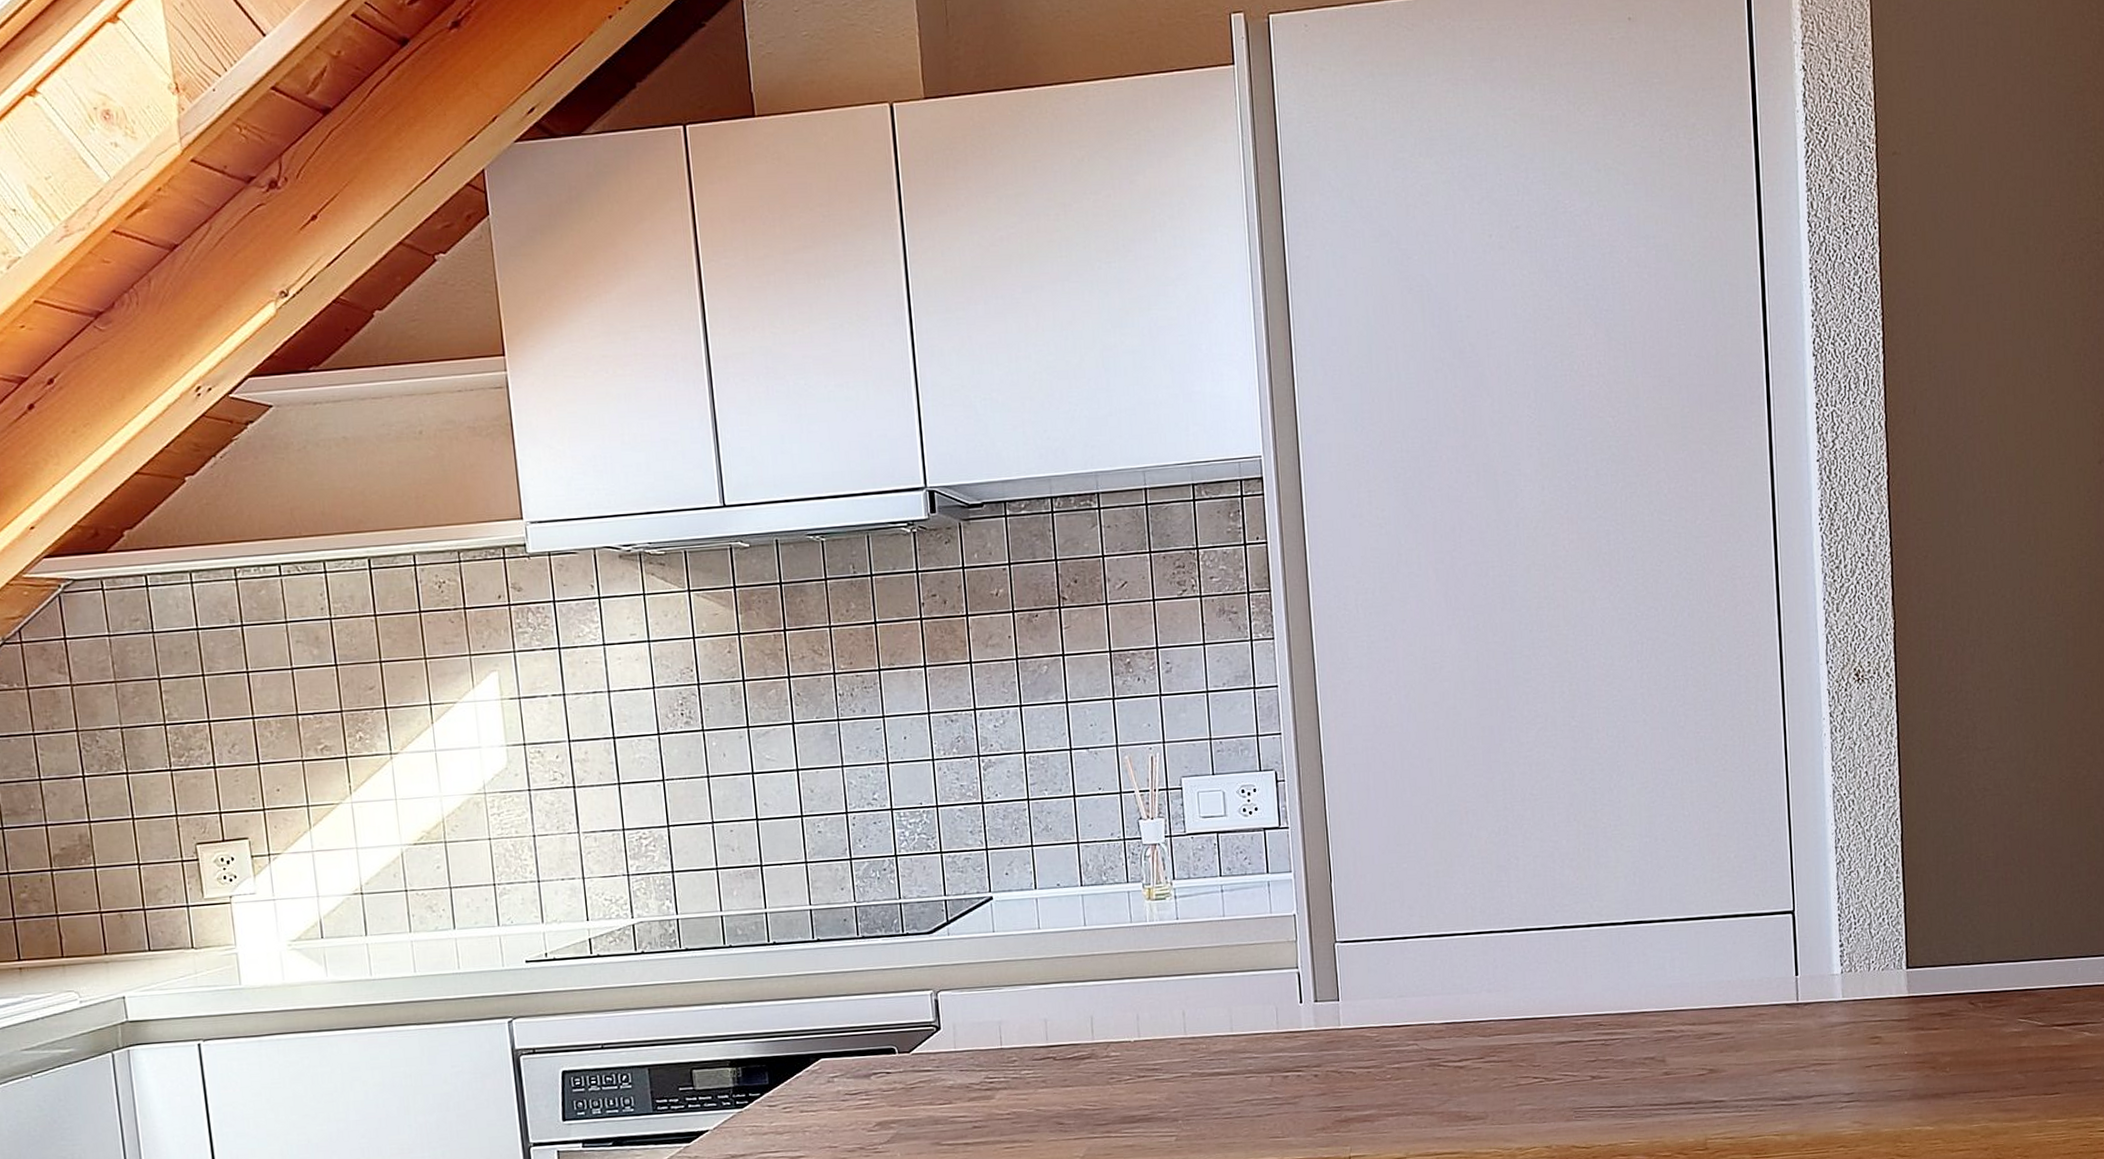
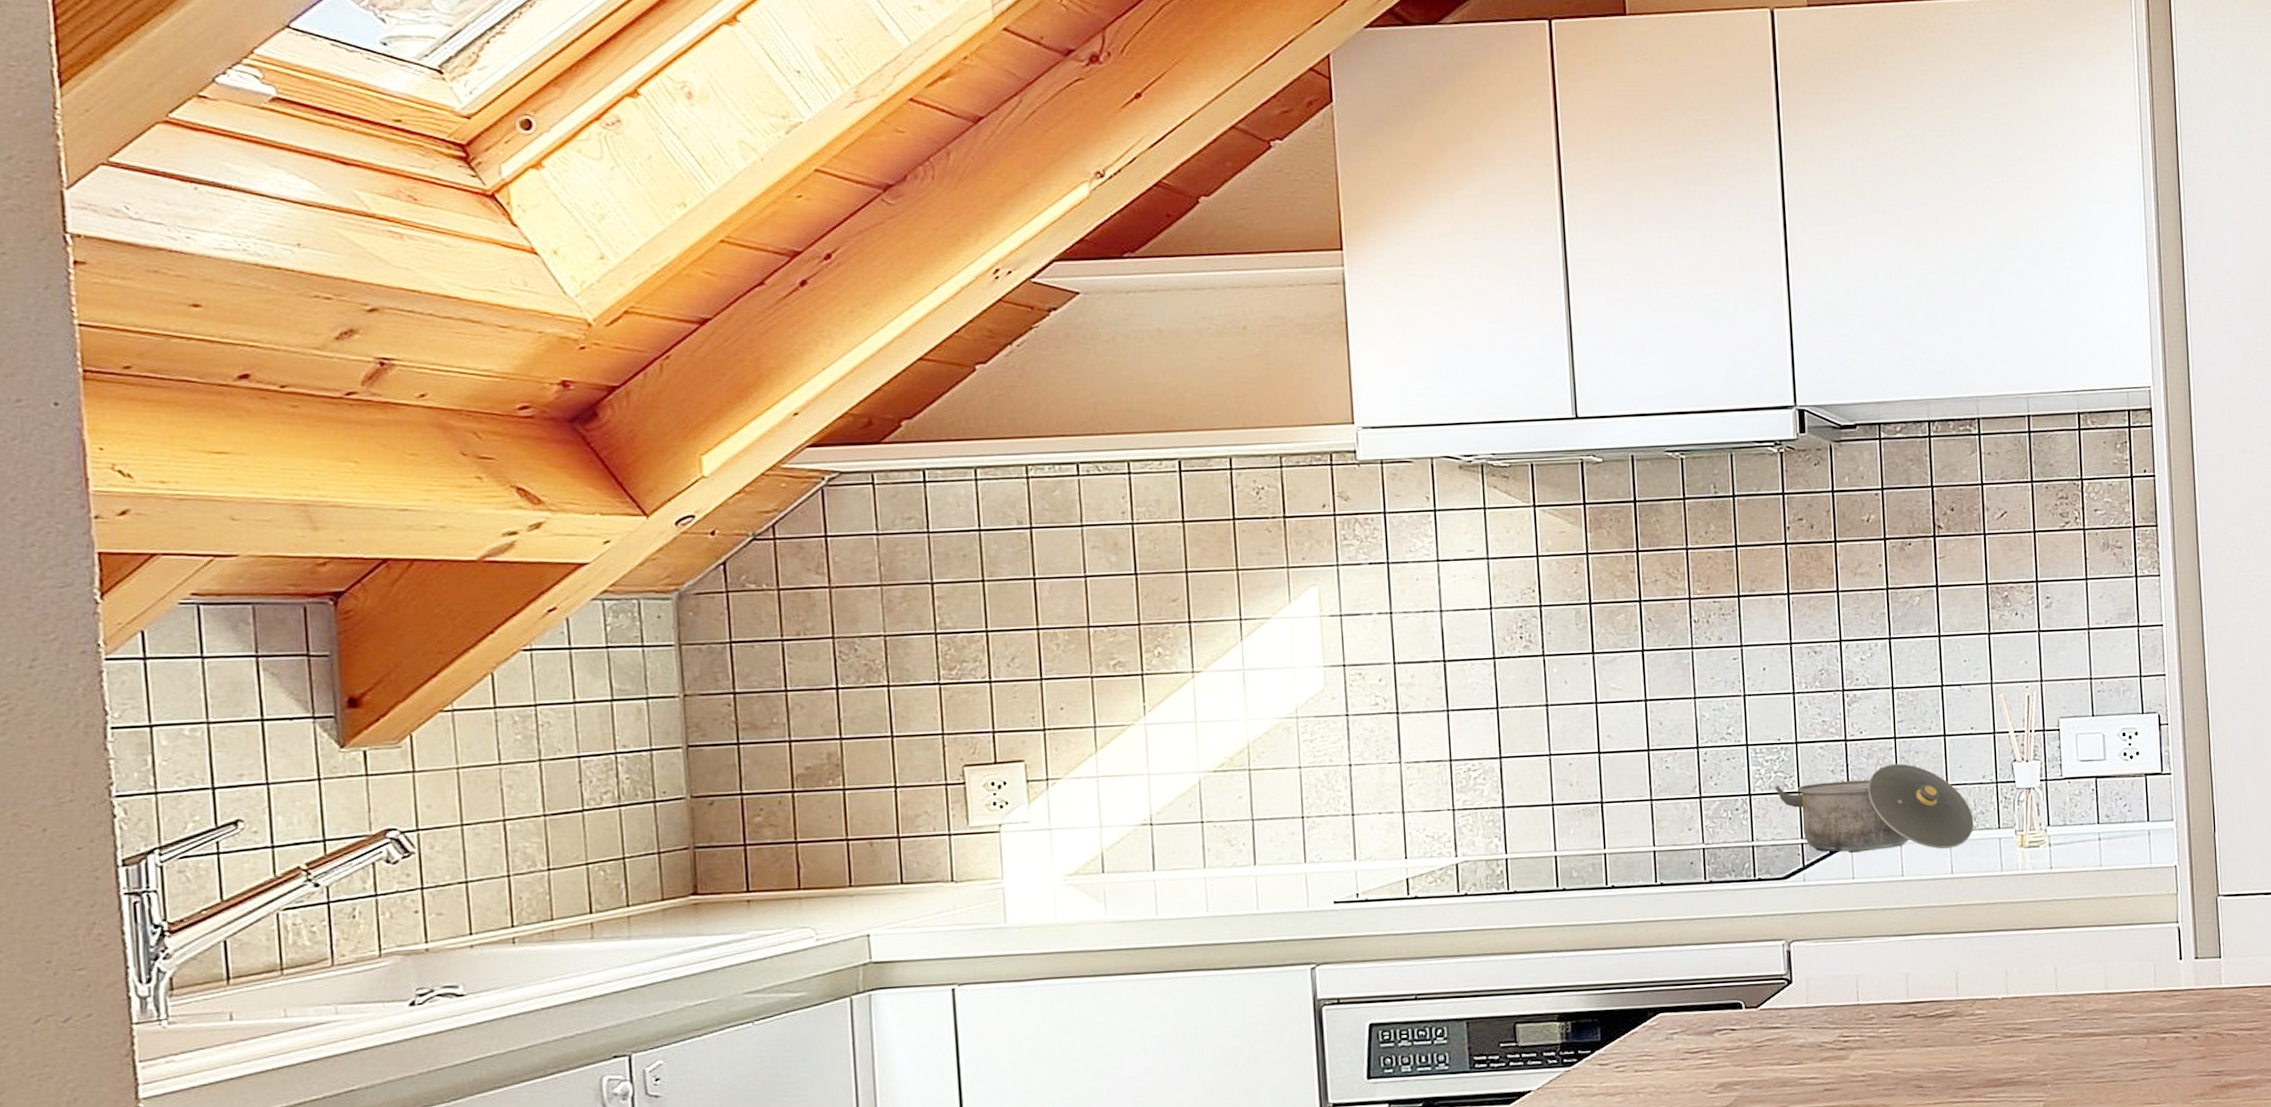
cooking pot: none [918,823,1105,908] -> present [1774,763,1975,853]

